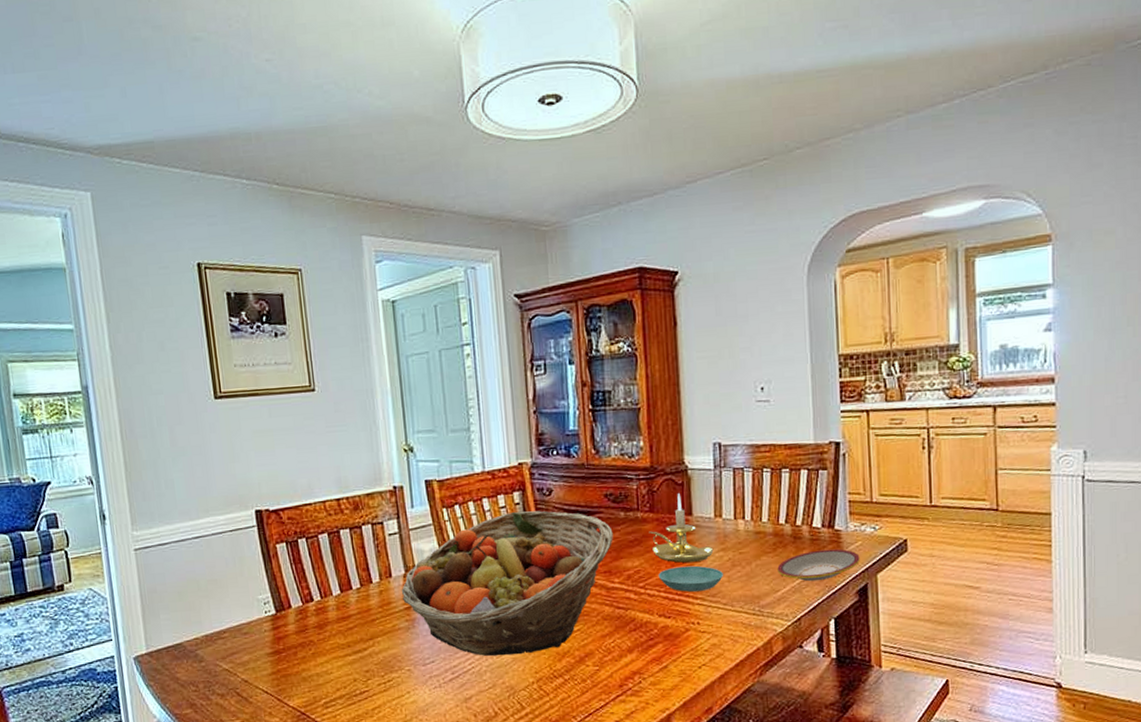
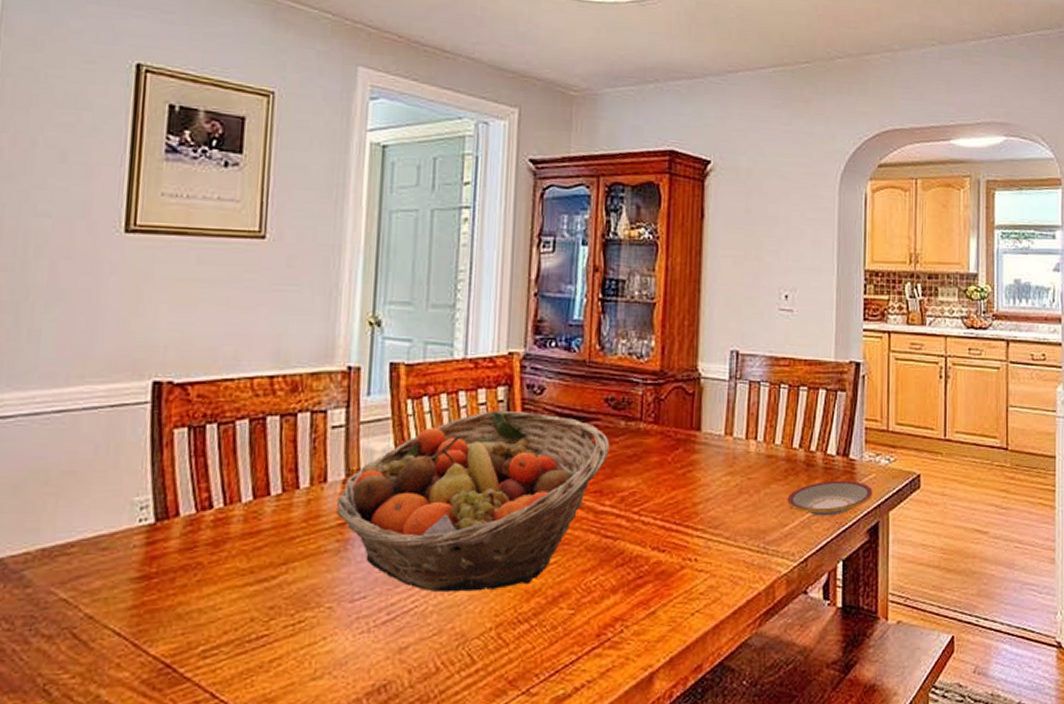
candle holder: present [649,493,714,563] -> none [650,404,721,486]
saucer: present [658,565,723,592] -> none [656,490,728,521]

